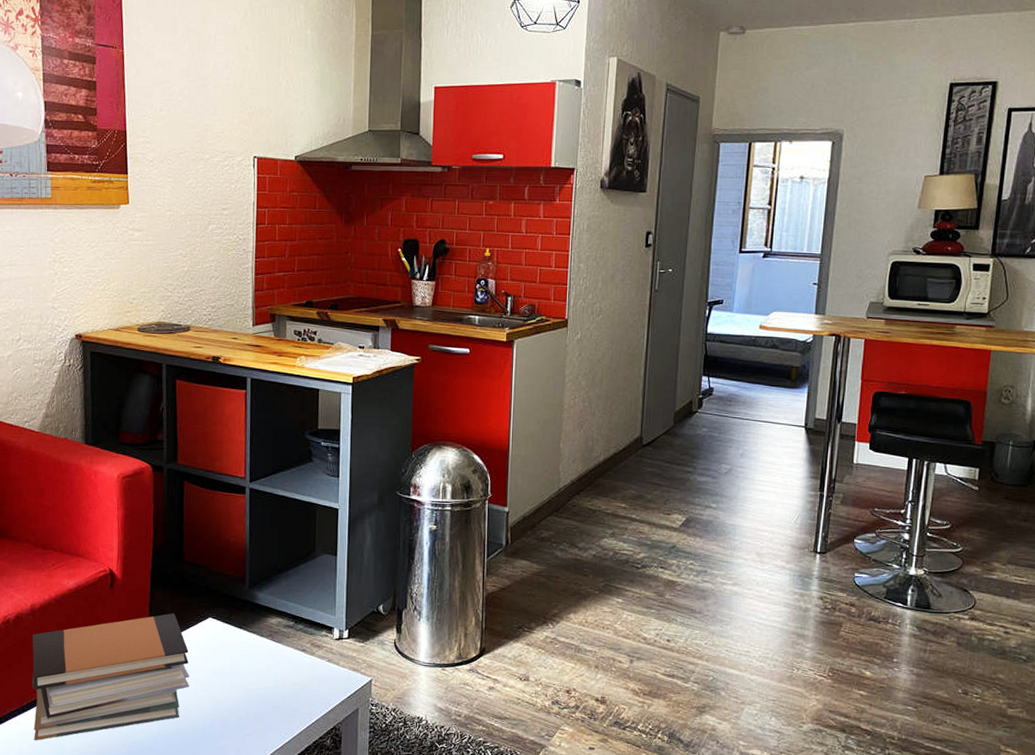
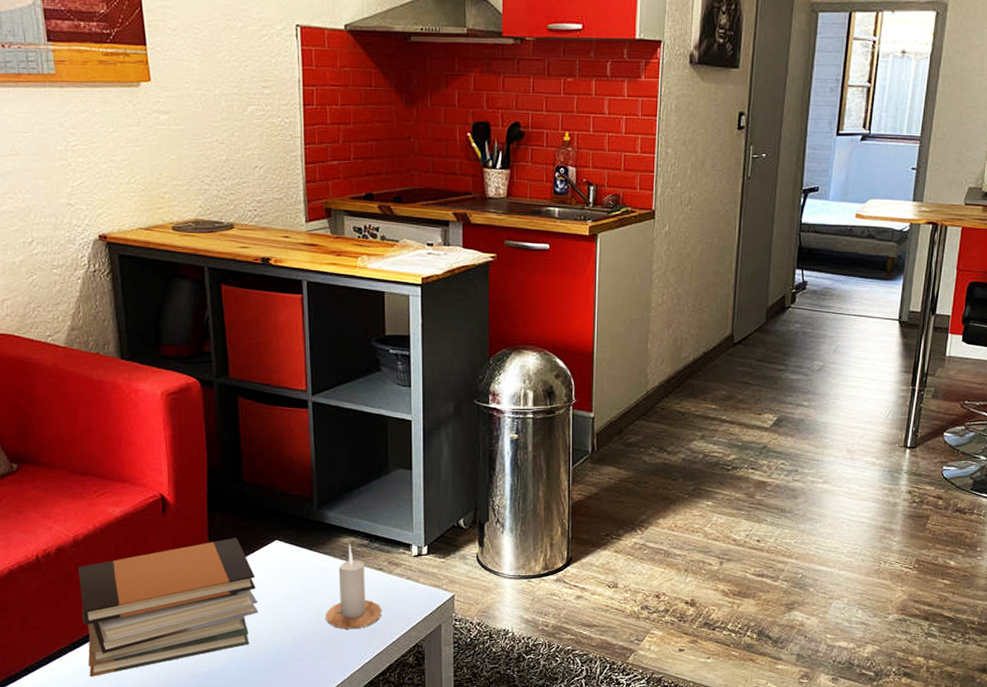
candle: none [250,625,303,709] -> present [325,544,382,629]

